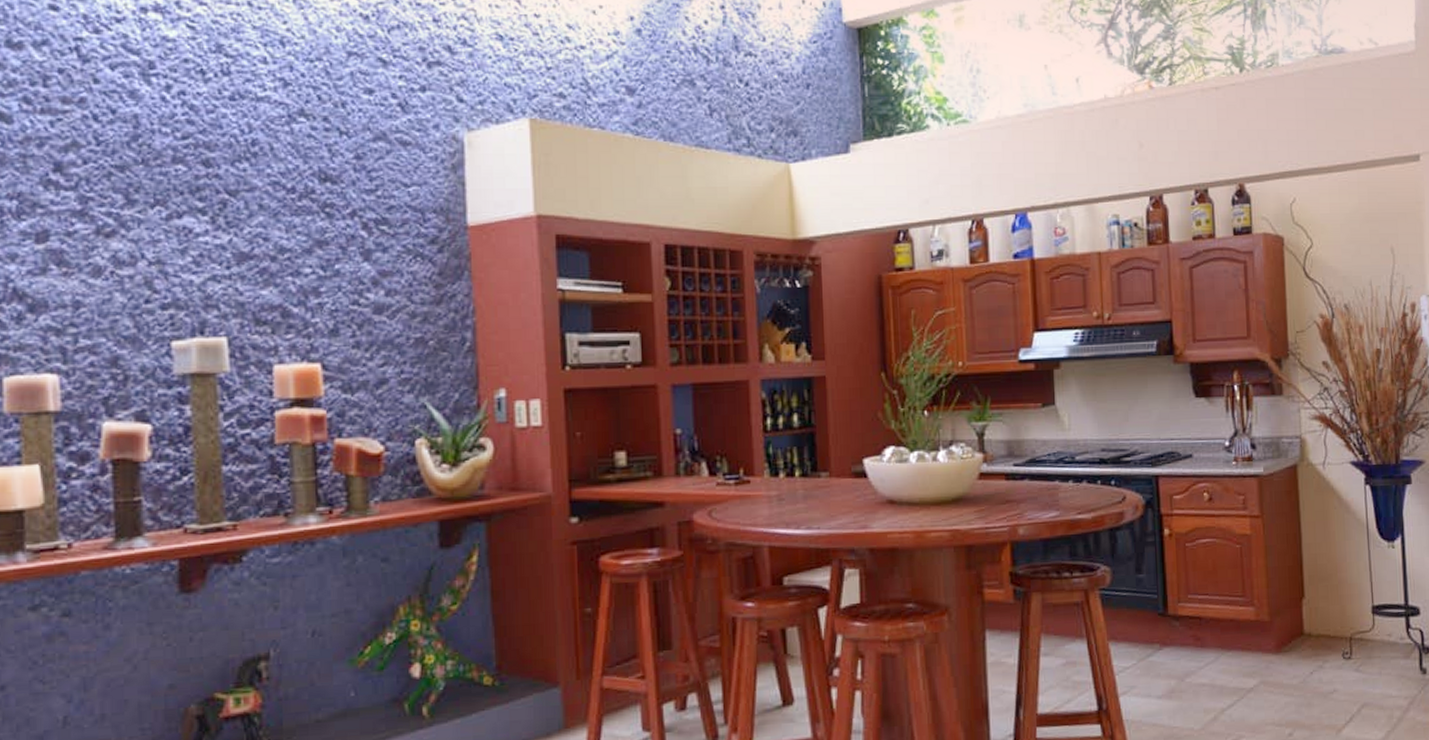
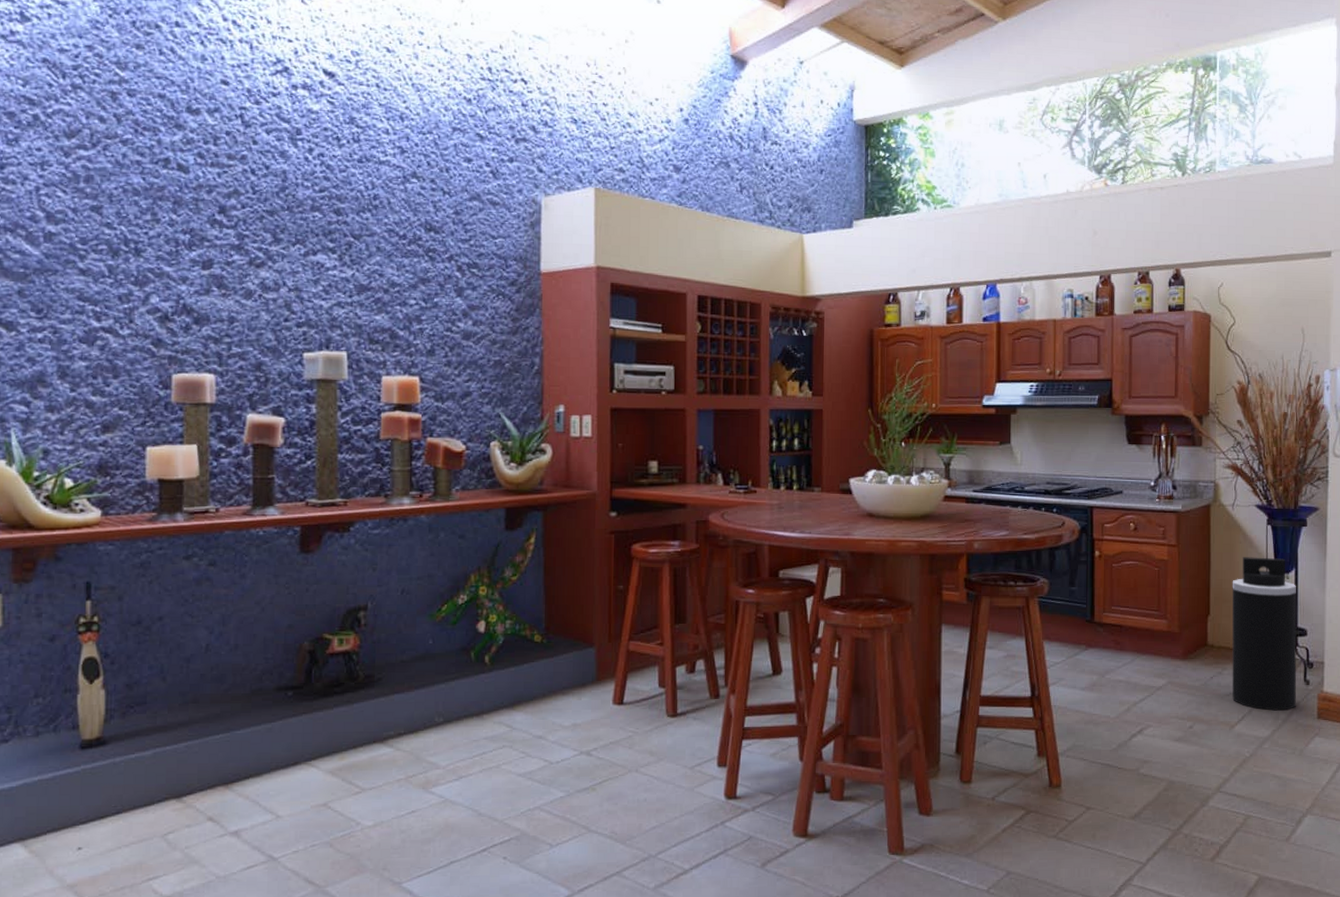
trash can: none [1328,524,1412,708] -> present [1232,557,1297,711]

